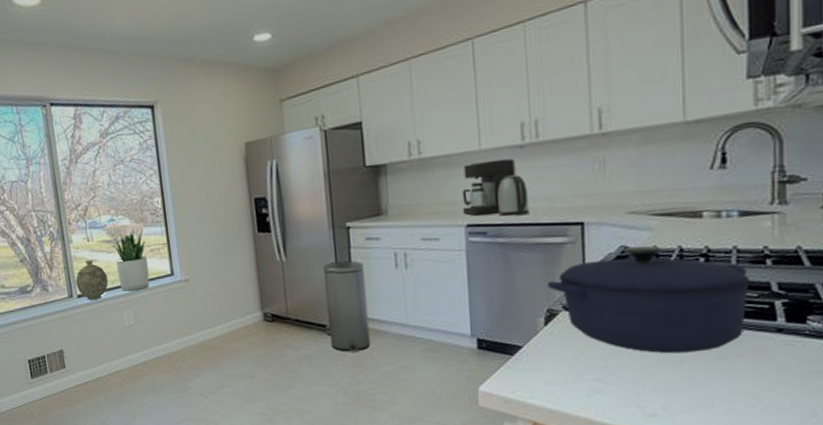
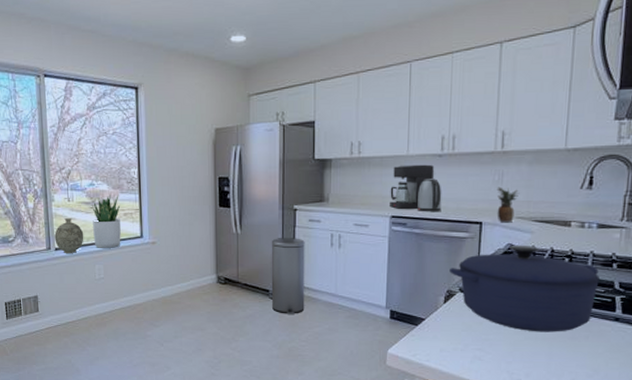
fruit: none [598,176,630,221] -> present [497,187,520,223]

